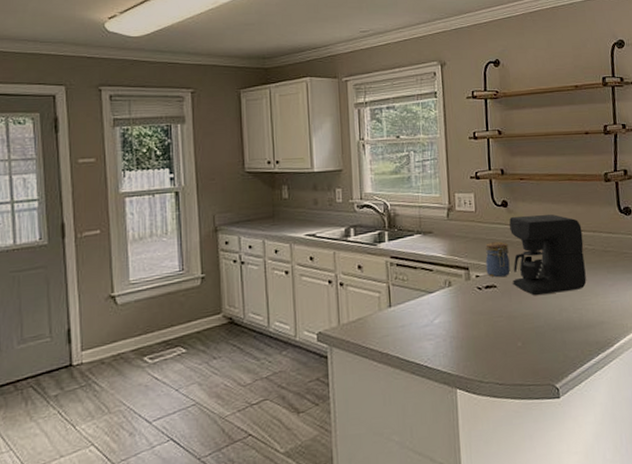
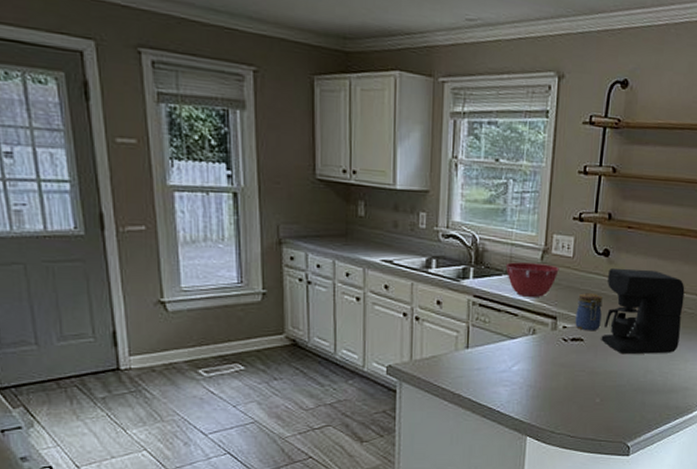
mixing bowl: none [416,220,465,252] -> present [505,262,559,297]

